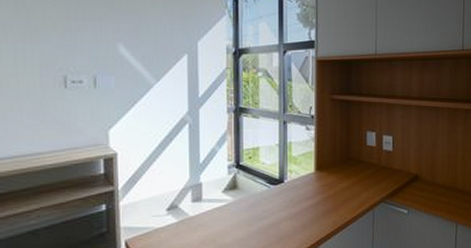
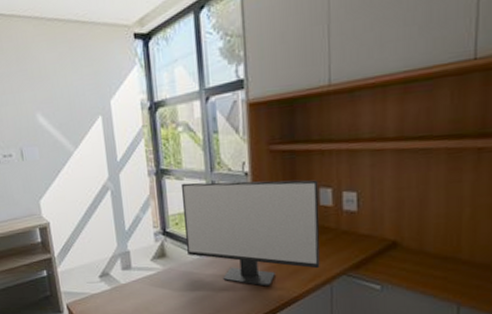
computer monitor: none [256,121,366,214] -> present [180,180,320,287]

